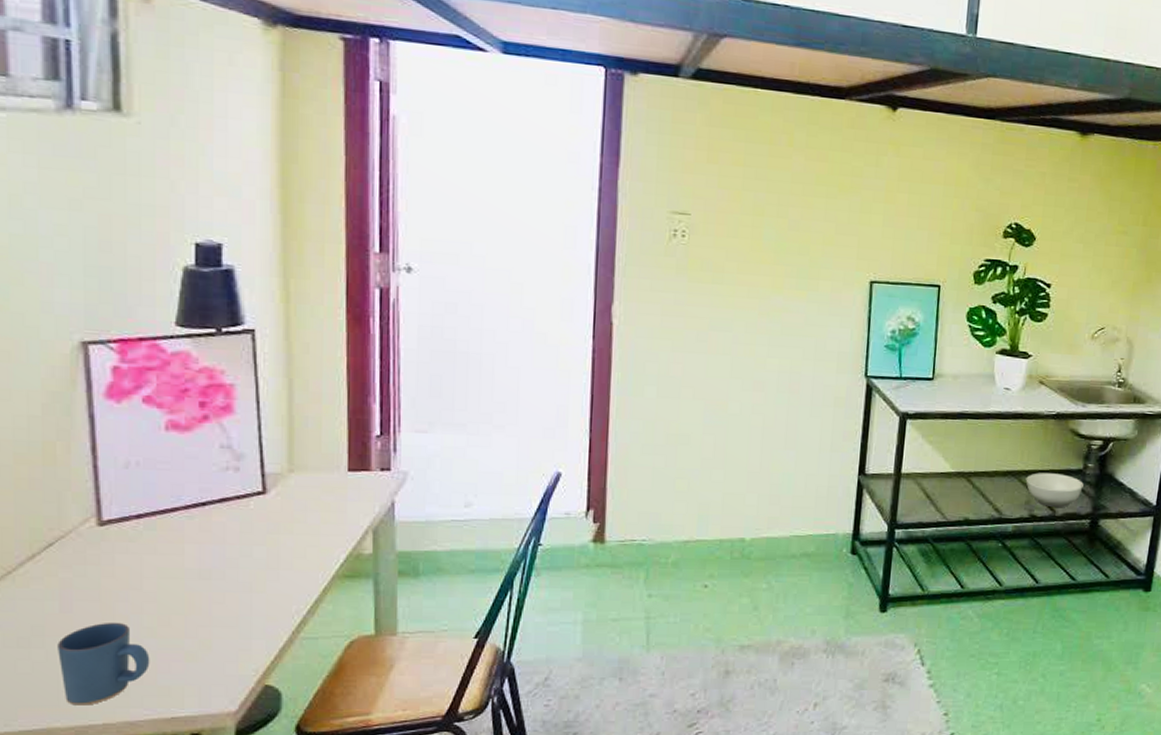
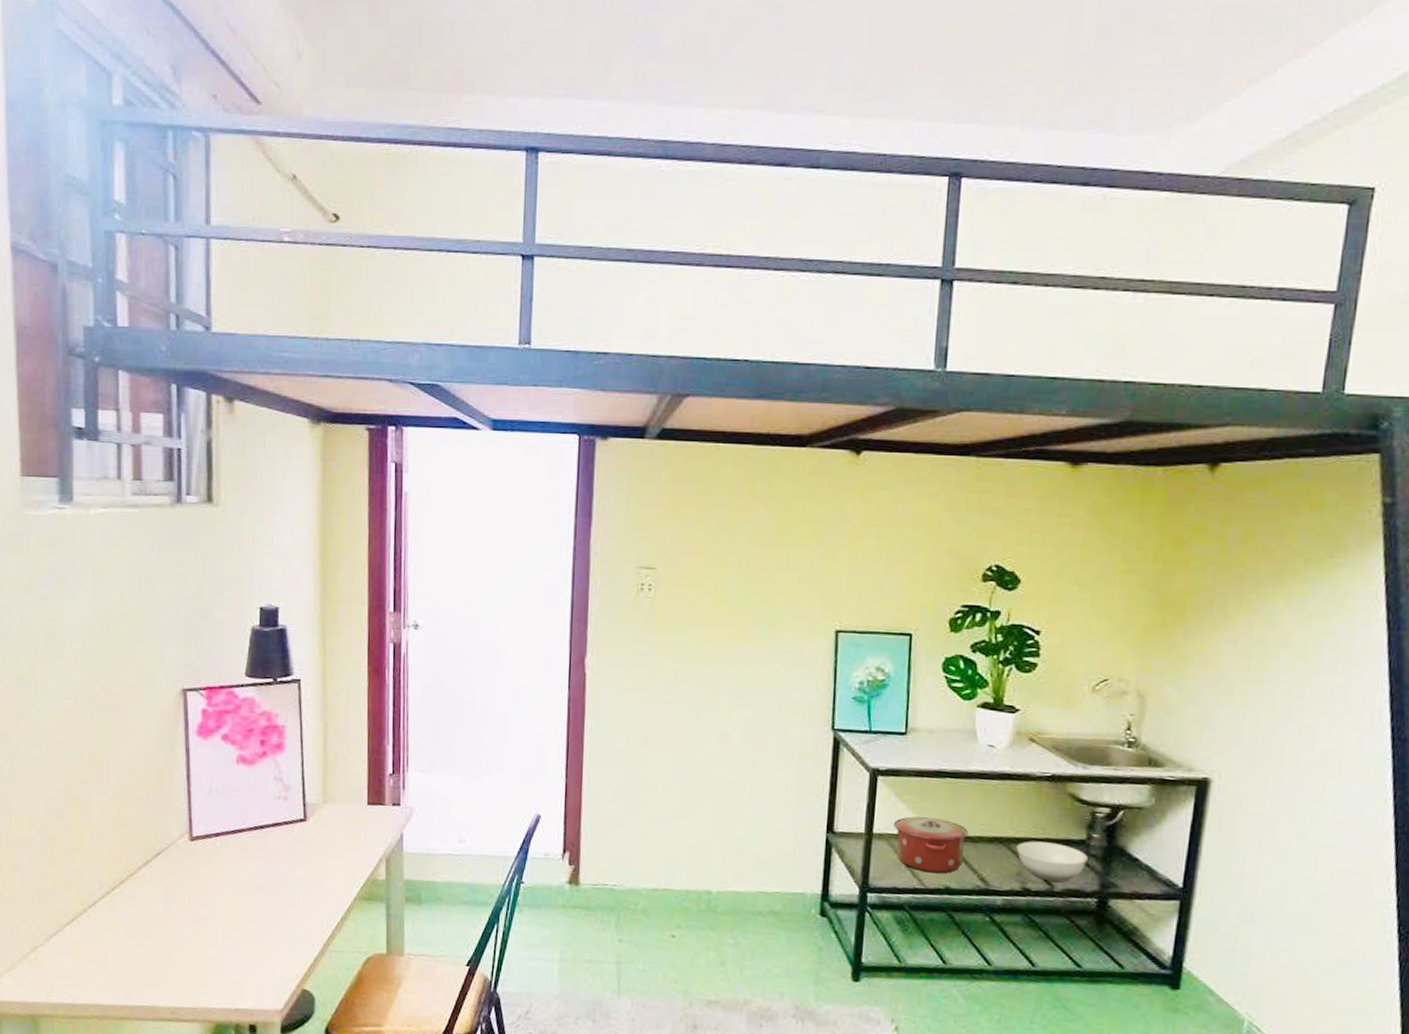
mug: present [58,623,150,706] -> none [161,922,222,990]
casserole: none [919,456,986,507] -> present [892,816,969,874]

